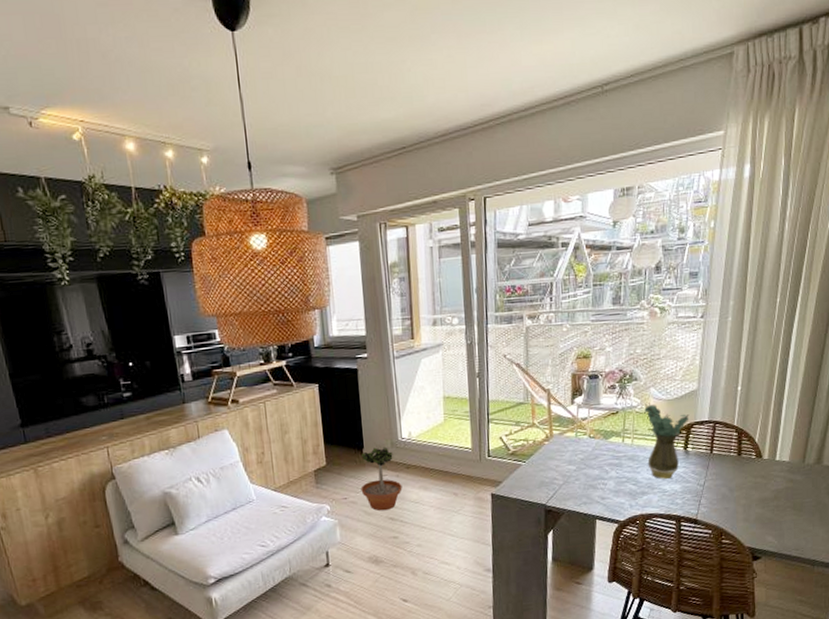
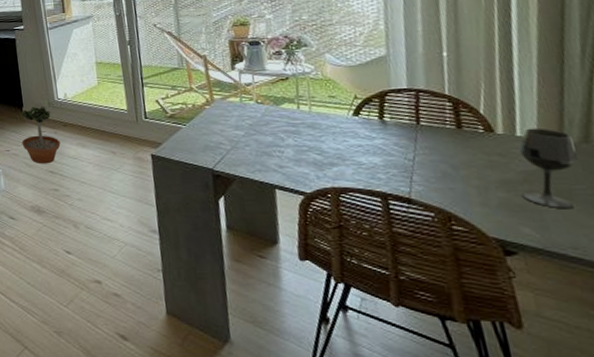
vase: present [644,403,689,479] -> none [320,69,381,150]
wine glass: none [771,452,811,520] -> present [519,127,578,210]

